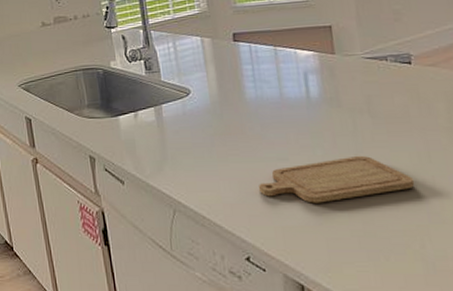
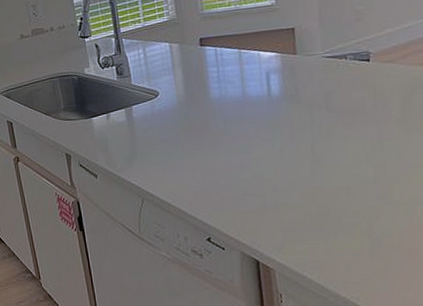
chopping board: present [259,155,415,203] -> none [221,146,367,190]

